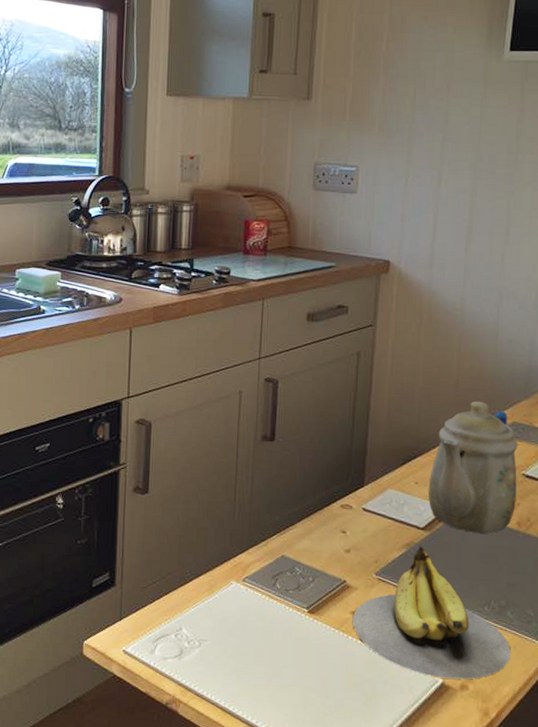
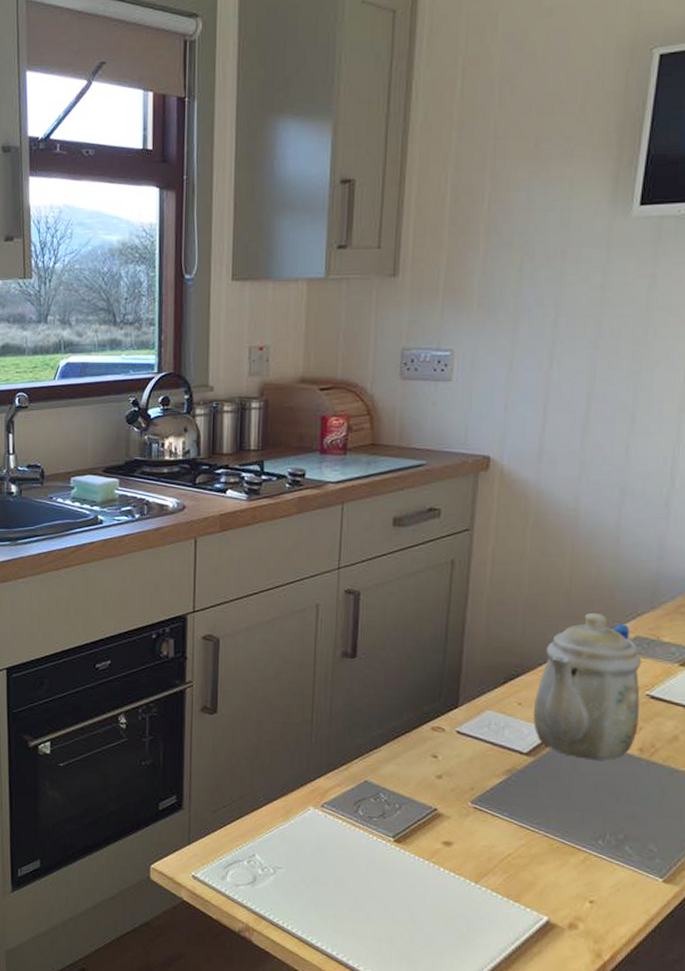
banana: present [352,545,511,680] -> none [444,772,629,918]

